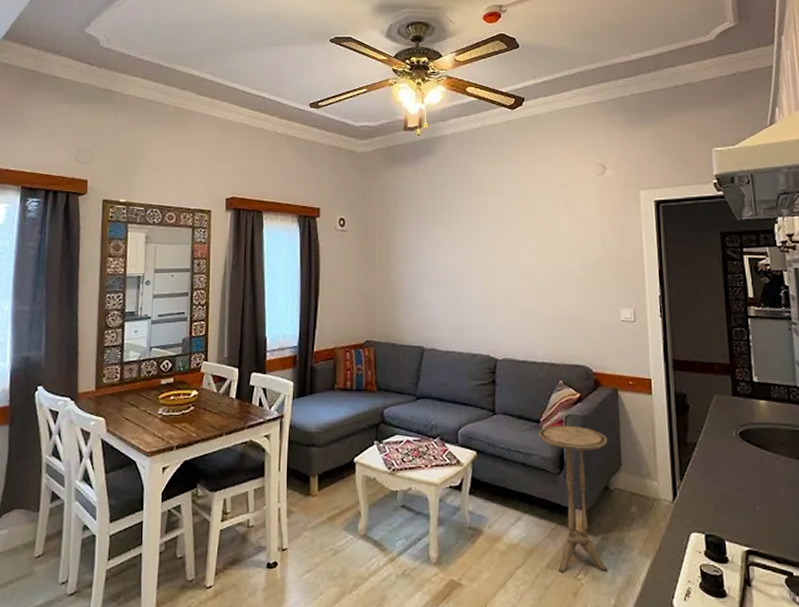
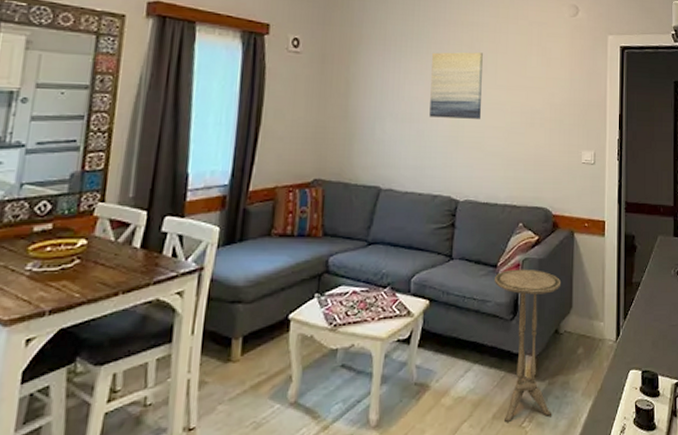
wall art: none [462,218,513,282] -> present [429,52,483,119]

